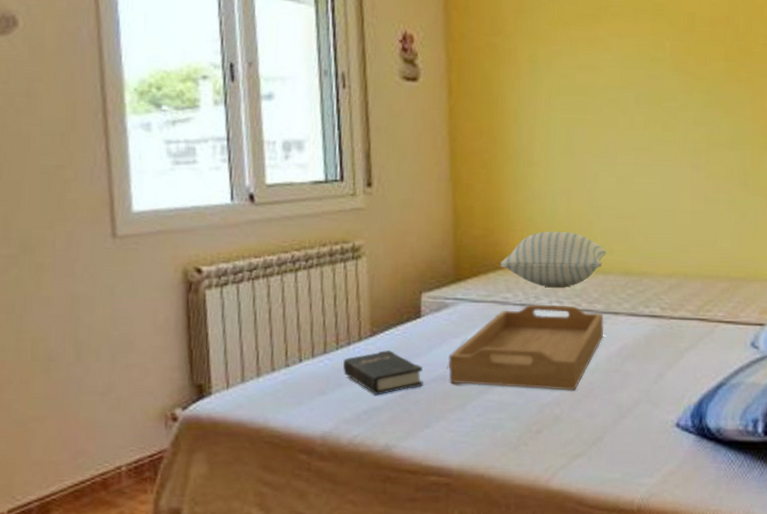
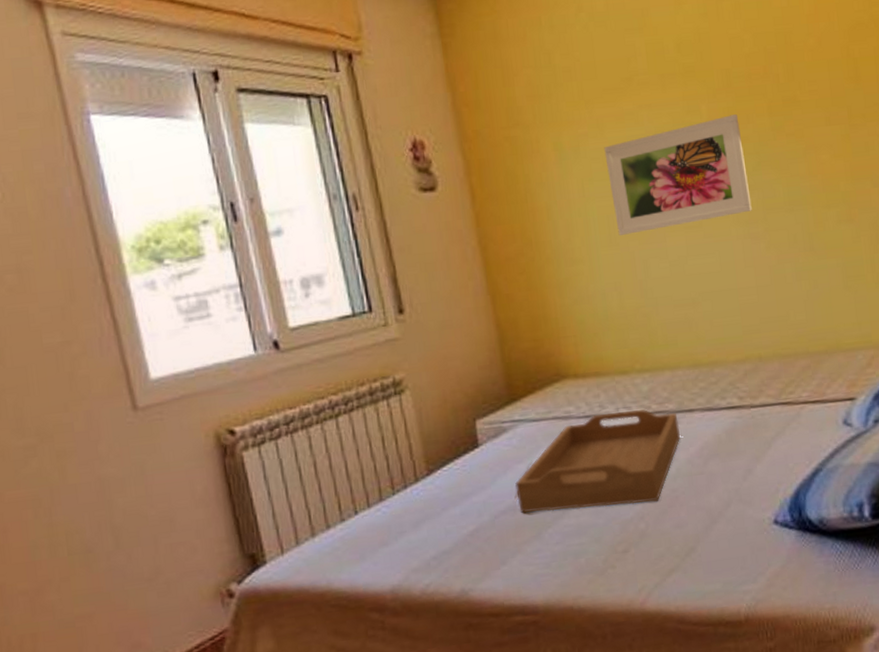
hardback book: present [343,350,423,395] -> none [402,487,492,538]
pillow: present [500,231,606,288] -> none [555,329,670,394]
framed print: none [573,54,698,147] -> present [604,114,752,235]

